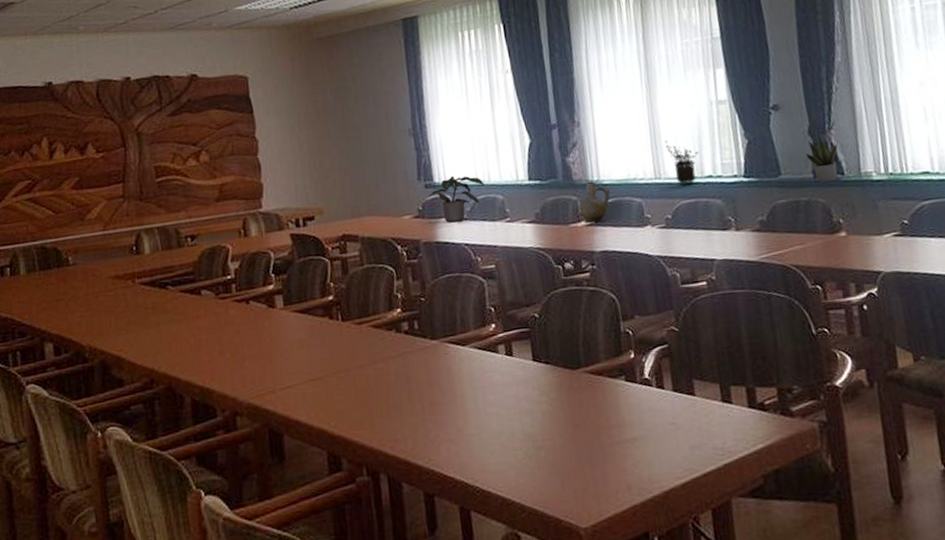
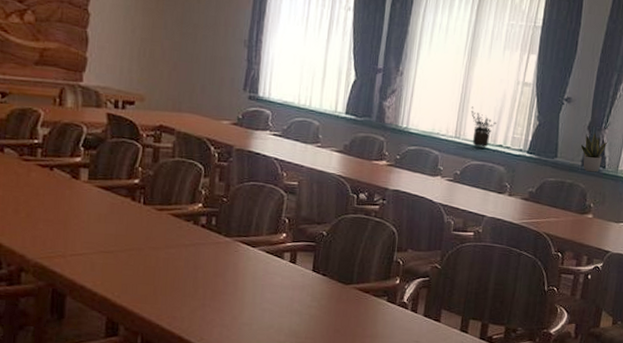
potted plant: present [429,175,485,224] -> none [251,93,305,138]
jug: present [579,181,611,223] -> none [384,127,415,164]

